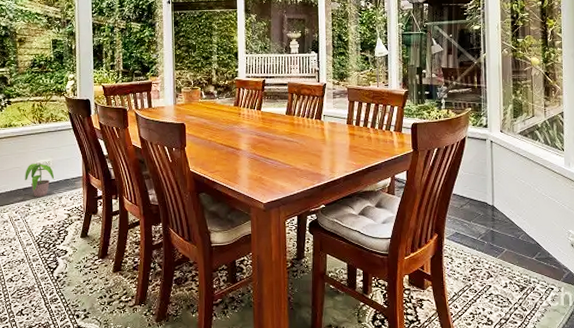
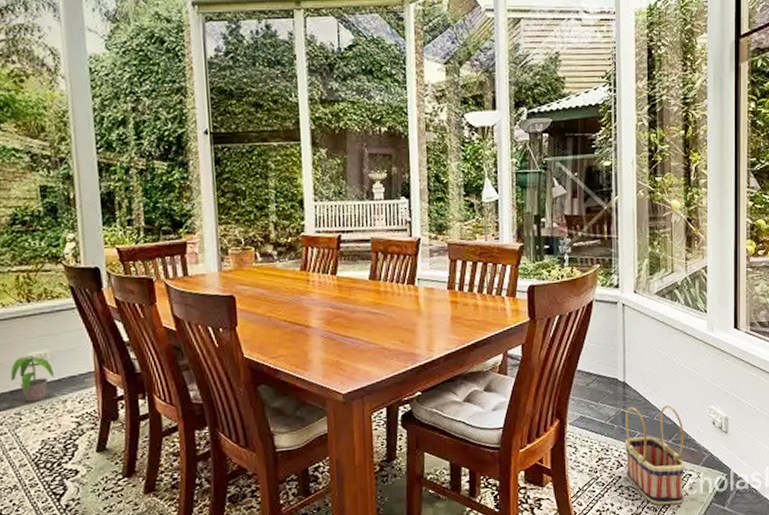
basket: none [494,227,547,313] -> present [625,405,685,505]

